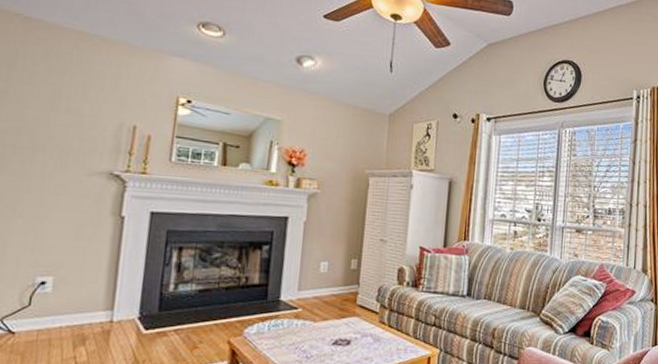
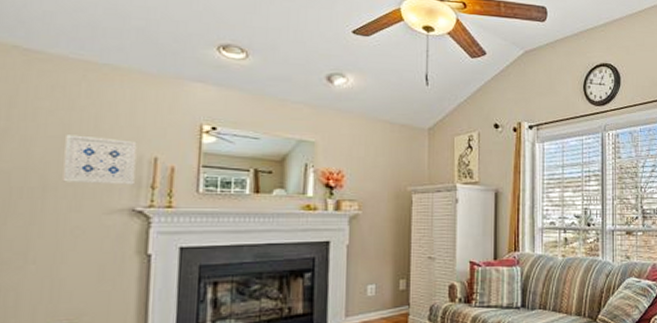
wall art: none [50,99,119,150] -> present [62,134,137,185]

